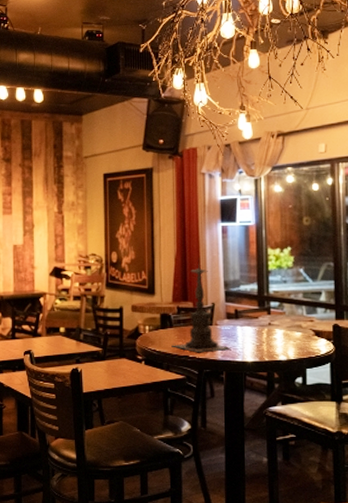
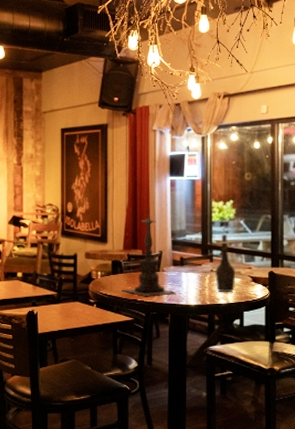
bottle: none [273,269,297,348] -> present [215,220,236,293]

